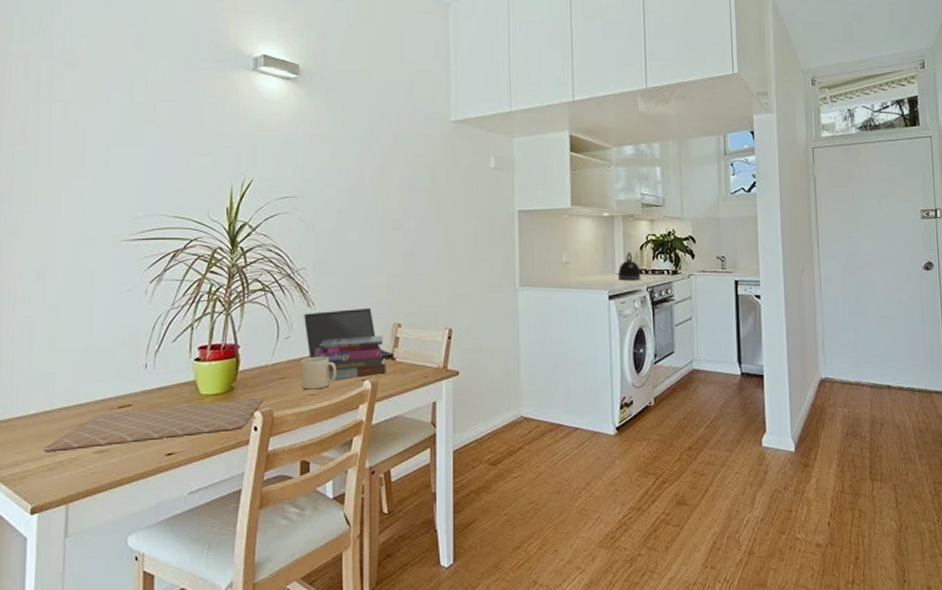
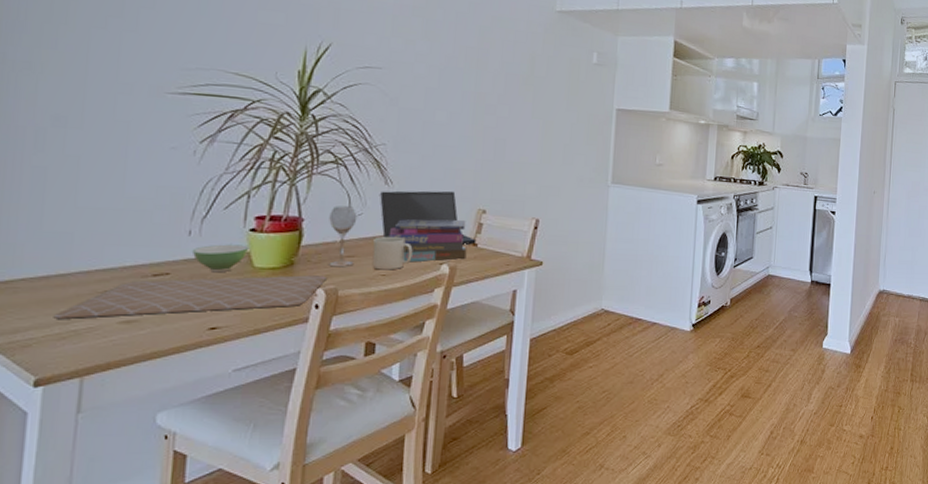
bowl: none [148,374,195,402] -> present [191,244,250,273]
wineglass: none [261,330,286,390] -> present [329,206,358,268]
kettle: present [617,252,641,281] -> none [707,160,730,188]

